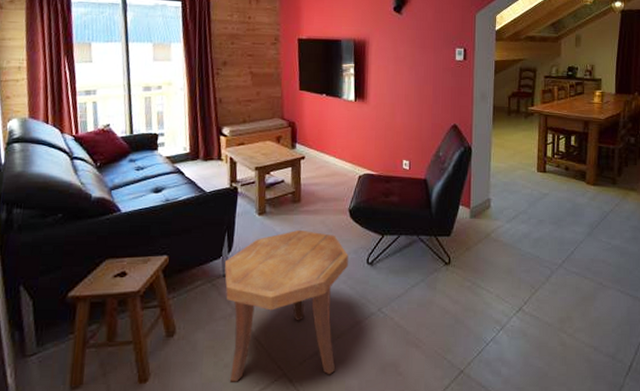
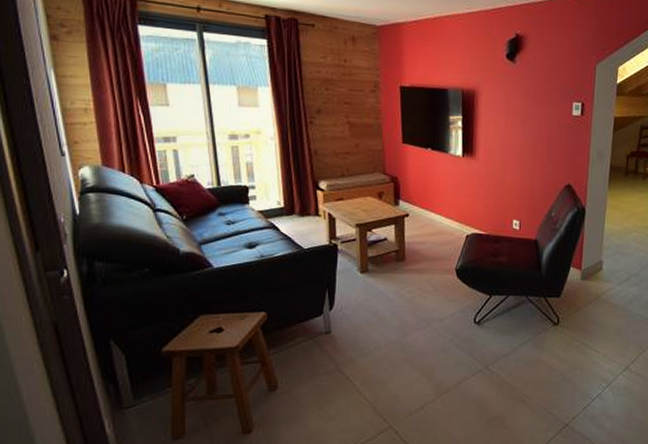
side table: present [224,229,348,382] -> none [326,288,455,434]

